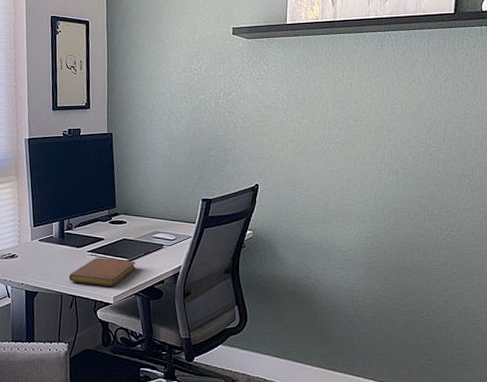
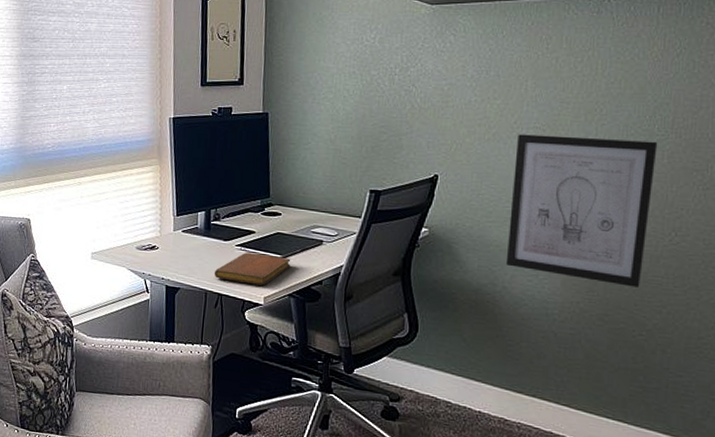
wall art: none [317,148,434,275] -> present [505,134,658,288]

